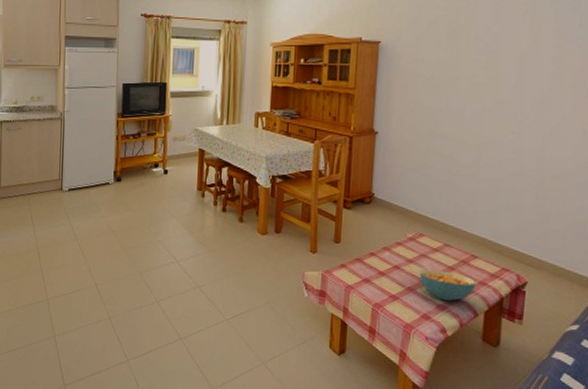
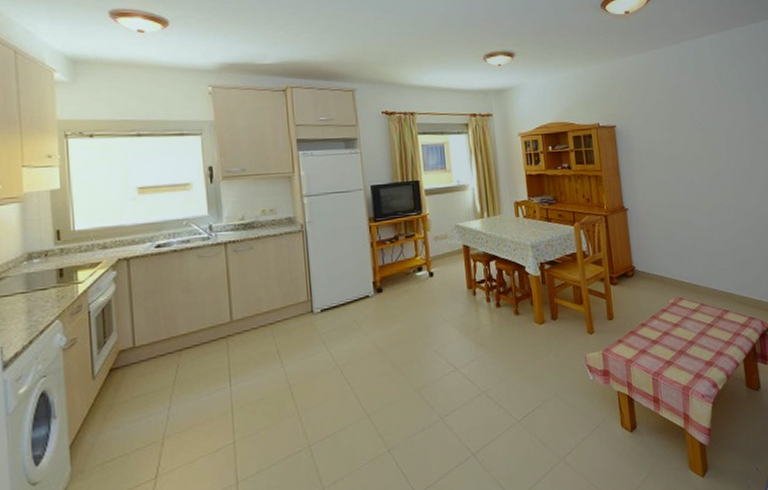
cereal bowl: present [420,270,477,302] -> none [686,328,733,357]

